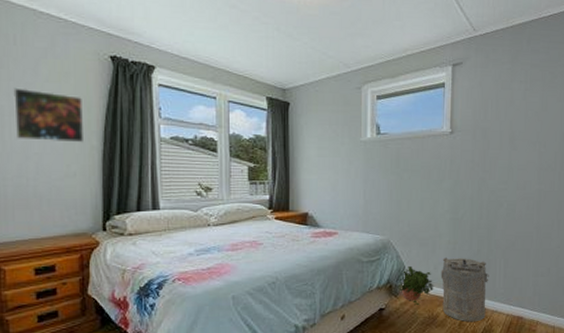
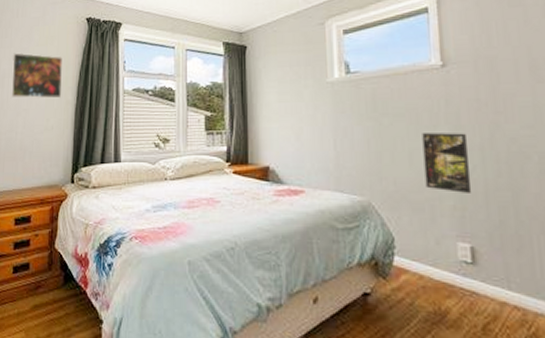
potted plant: present [400,265,434,305] -> none [389,237,439,293]
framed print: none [431,186,463,231] -> present [422,133,472,193]
laundry hamper: present [440,257,489,322] -> none [446,228,525,328]

